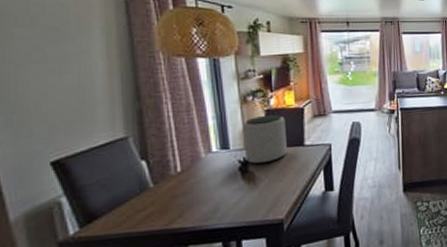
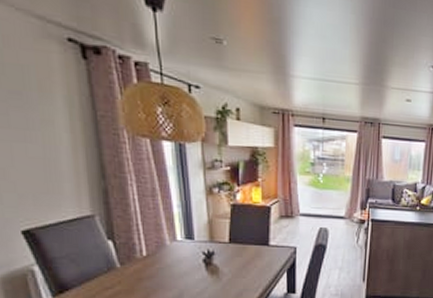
plant pot: present [243,114,287,164] -> none [208,209,251,258]

